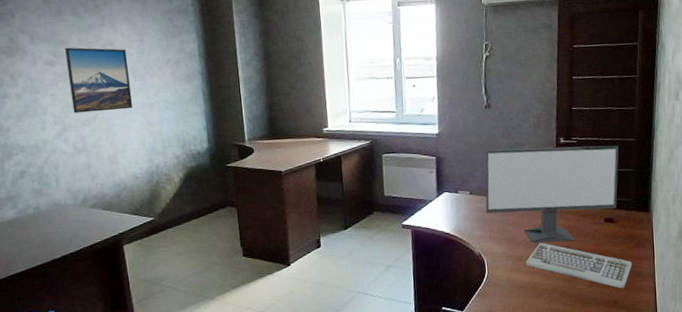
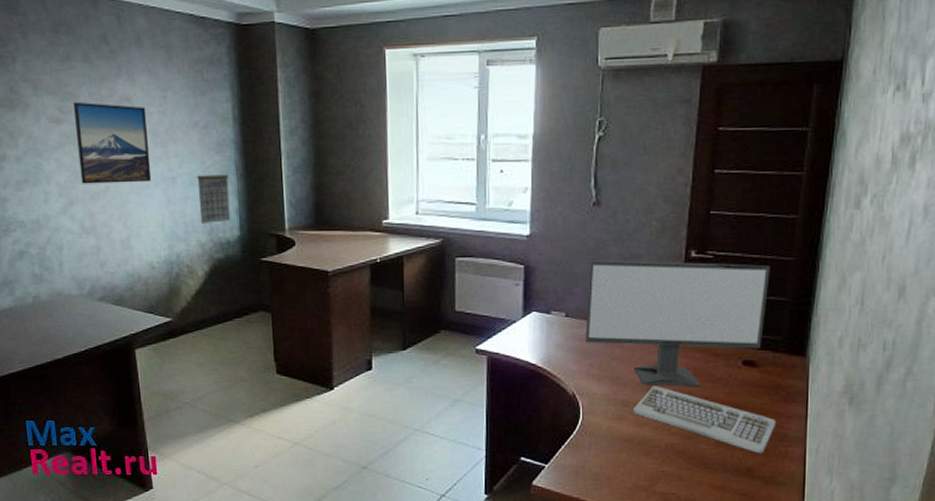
calendar: none [171,92,200,139] -> present [197,164,231,223]

